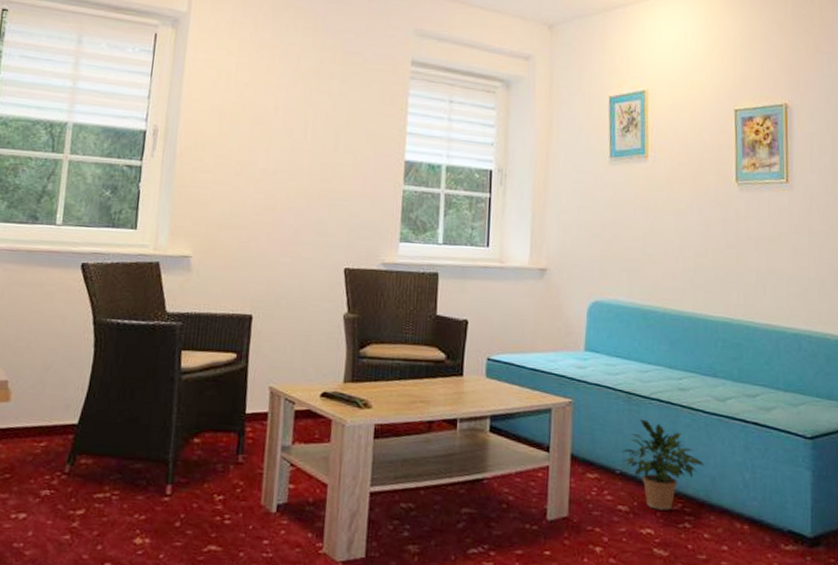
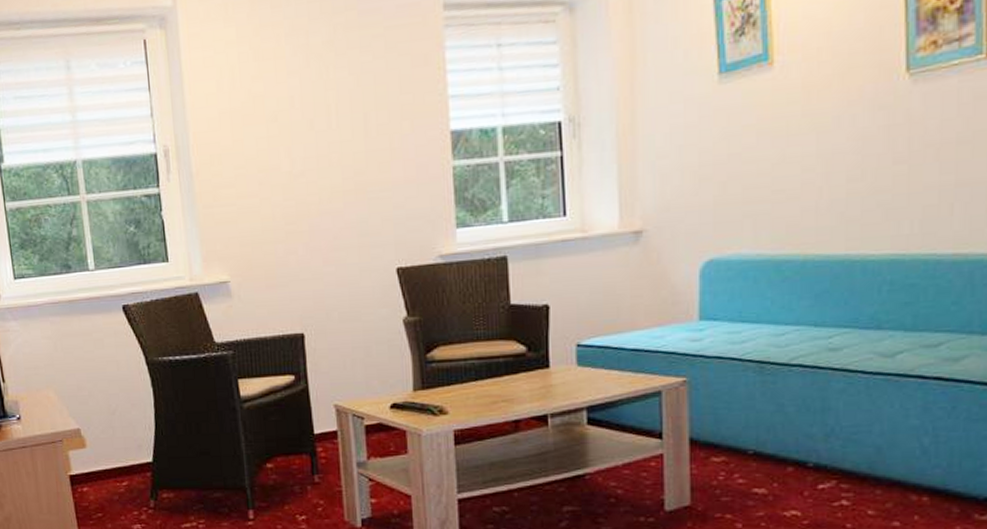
potted plant: present [621,419,704,511] -> none [754,390,866,489]

